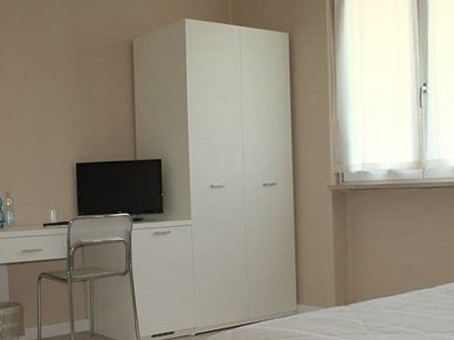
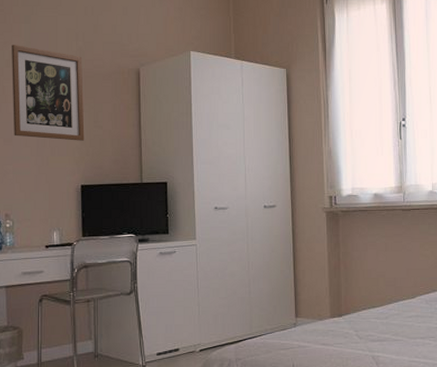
wall art: none [8,22,79,118] -> present [12,45,85,141]

